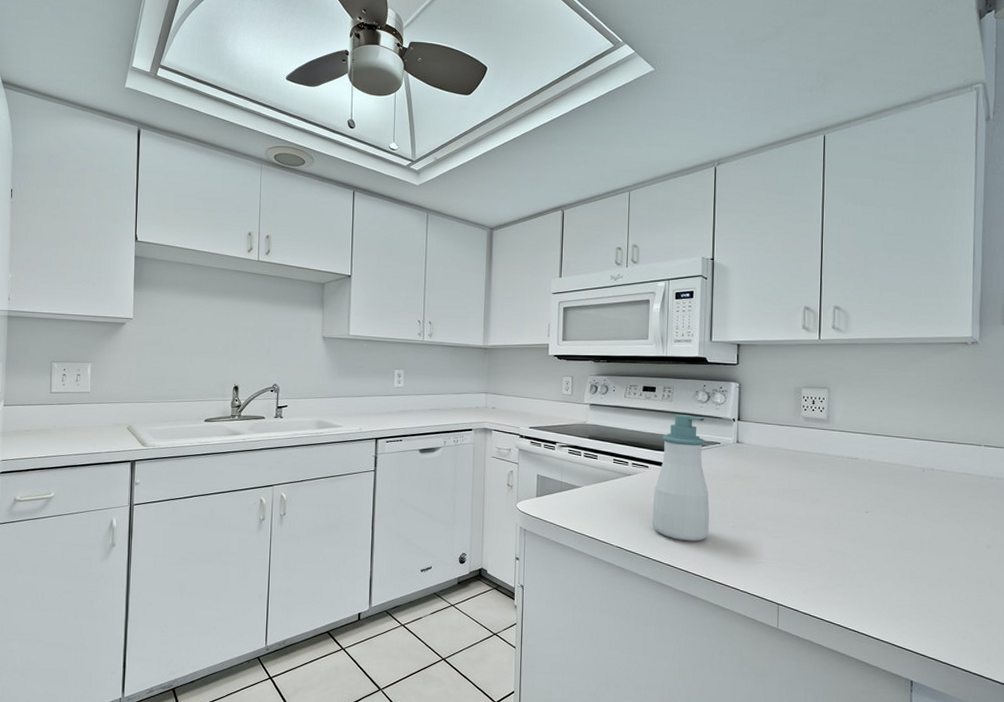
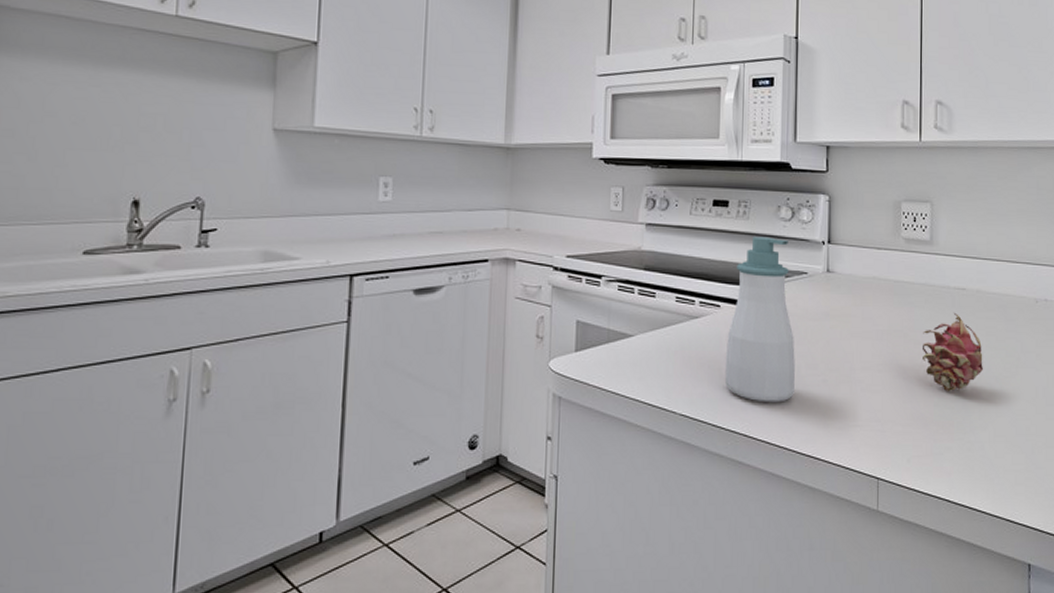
fruit: none [818,477,873,539] -> present [921,312,983,391]

